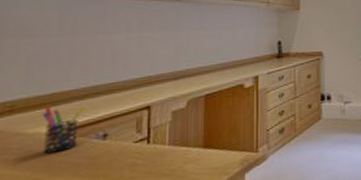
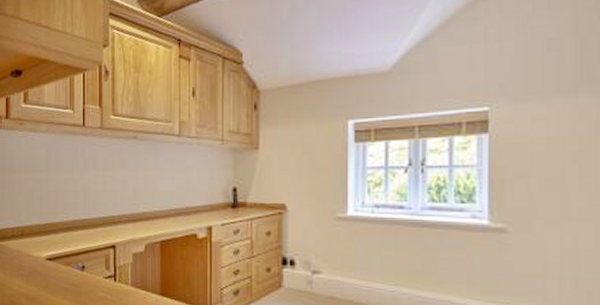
pen holder: present [43,106,85,154] -> none [41,235,68,276]

